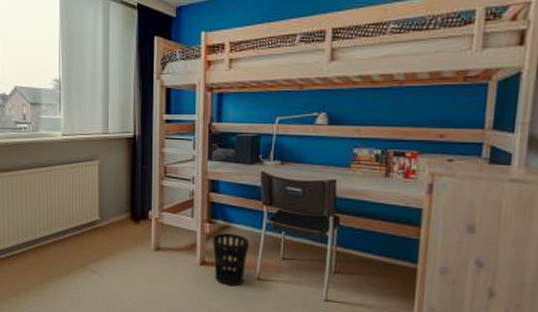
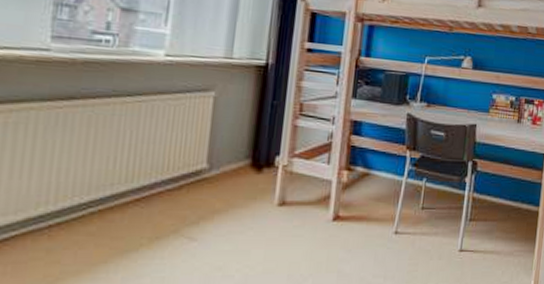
wastebasket: present [212,233,250,287] -> none [348,181,390,243]

